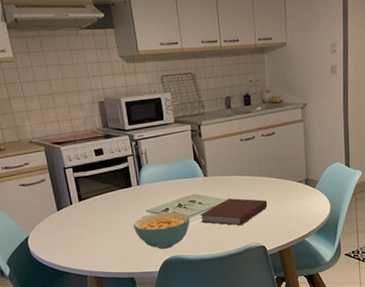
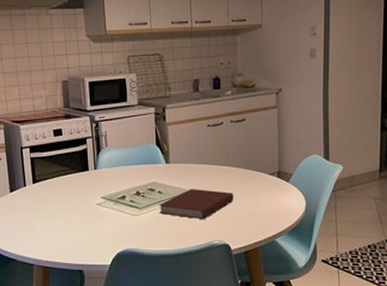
cereal bowl: present [133,212,190,249] -> none [87,200,148,240]

